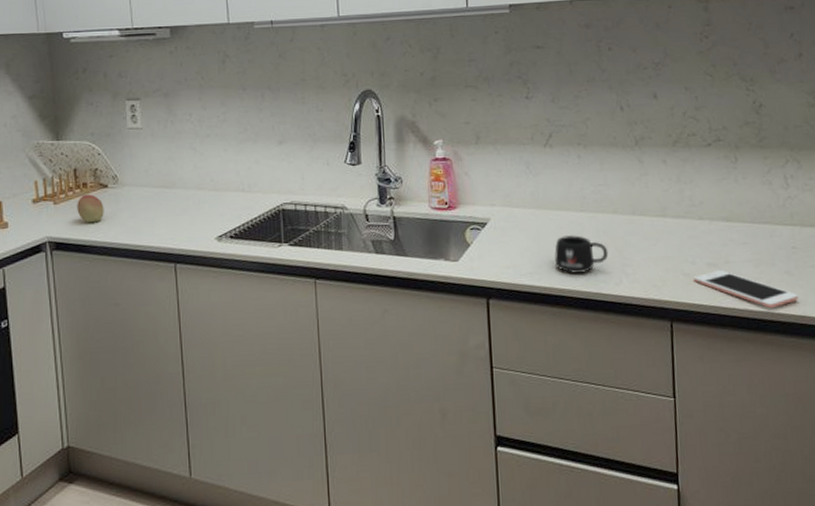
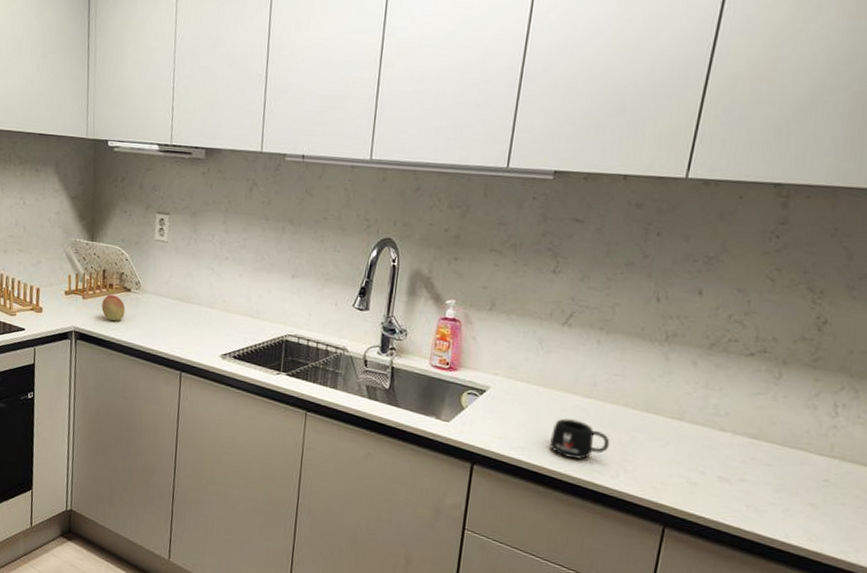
cell phone: present [693,269,798,308] -> none [699,485,818,538]

